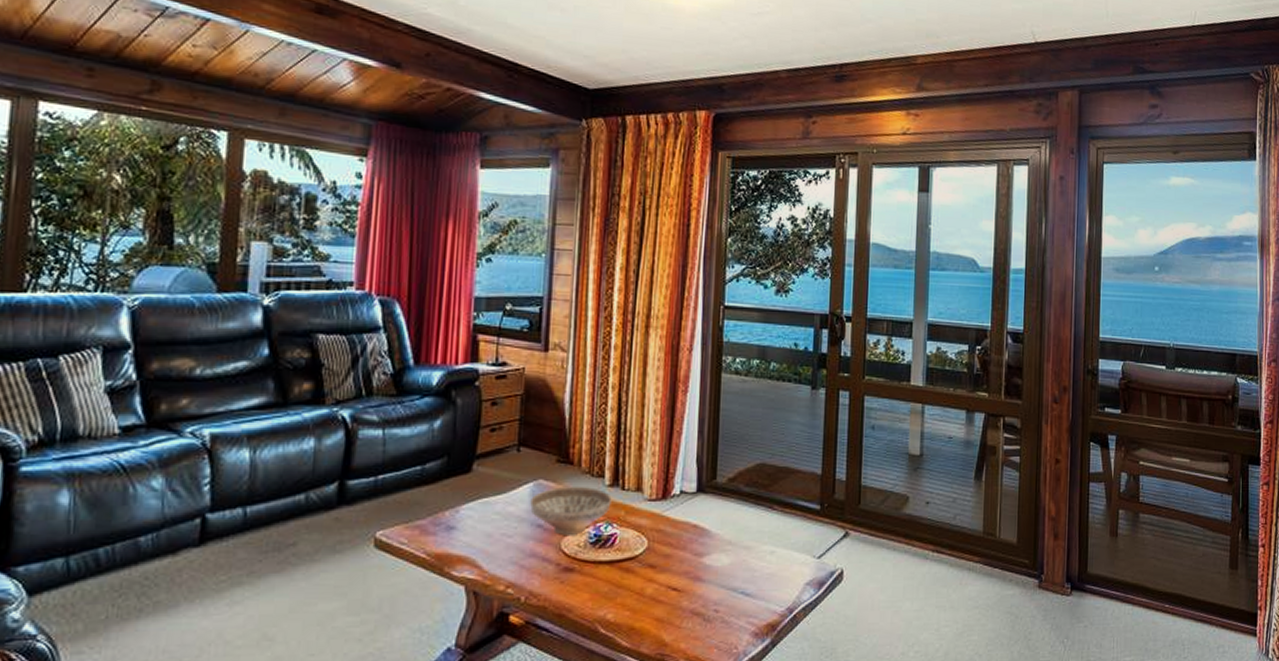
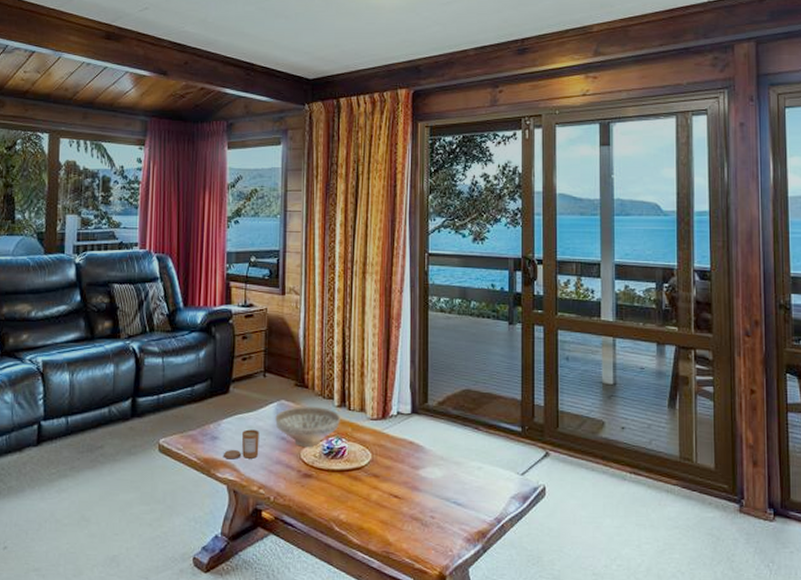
candle: none [462,516,510,554] -> present [224,429,259,459]

